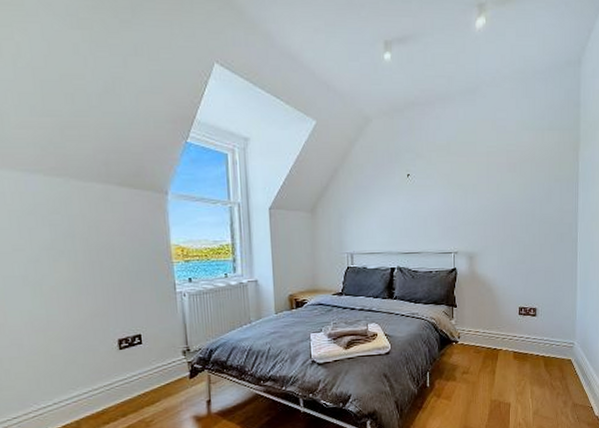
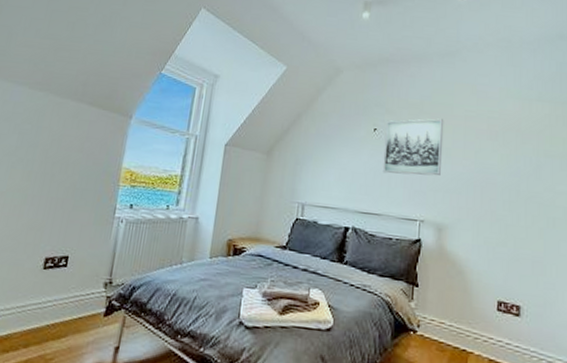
wall art: none [417,157,470,215] -> present [382,118,444,176]

